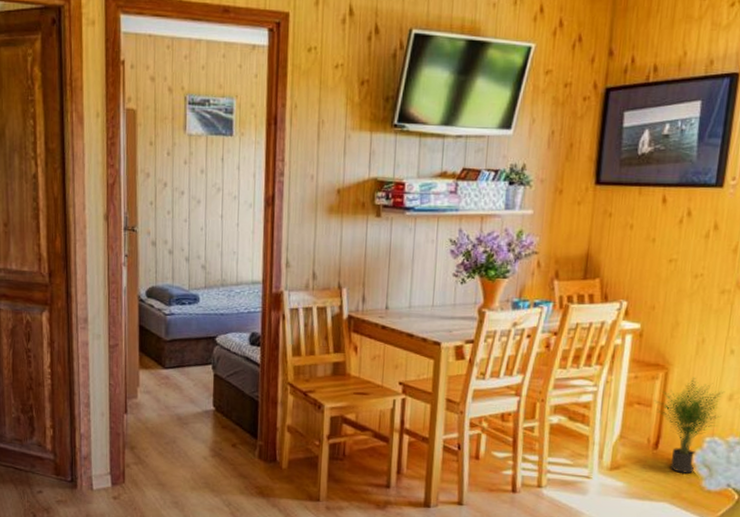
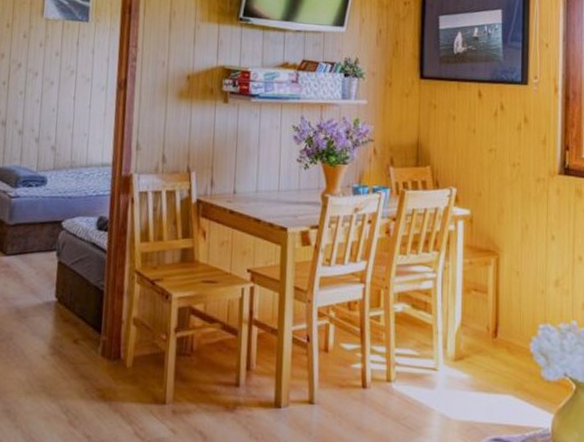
potted plant: present [653,377,725,474] -> none [489,262,551,363]

